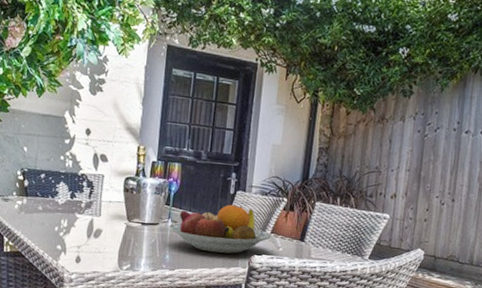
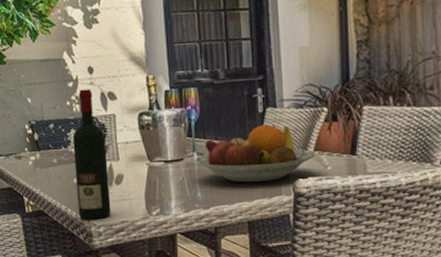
wine bottle: none [54,147,92,267] -> present [72,89,111,220]

